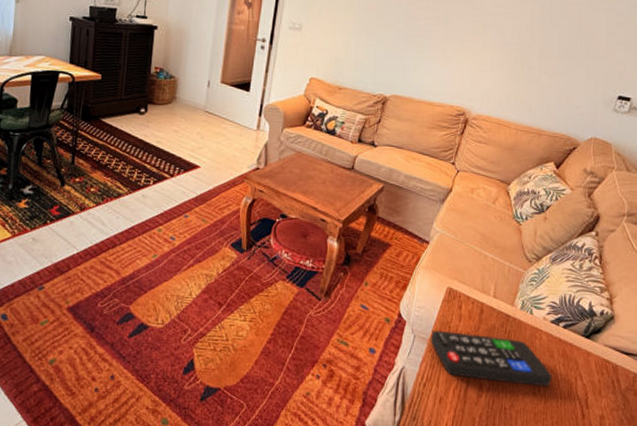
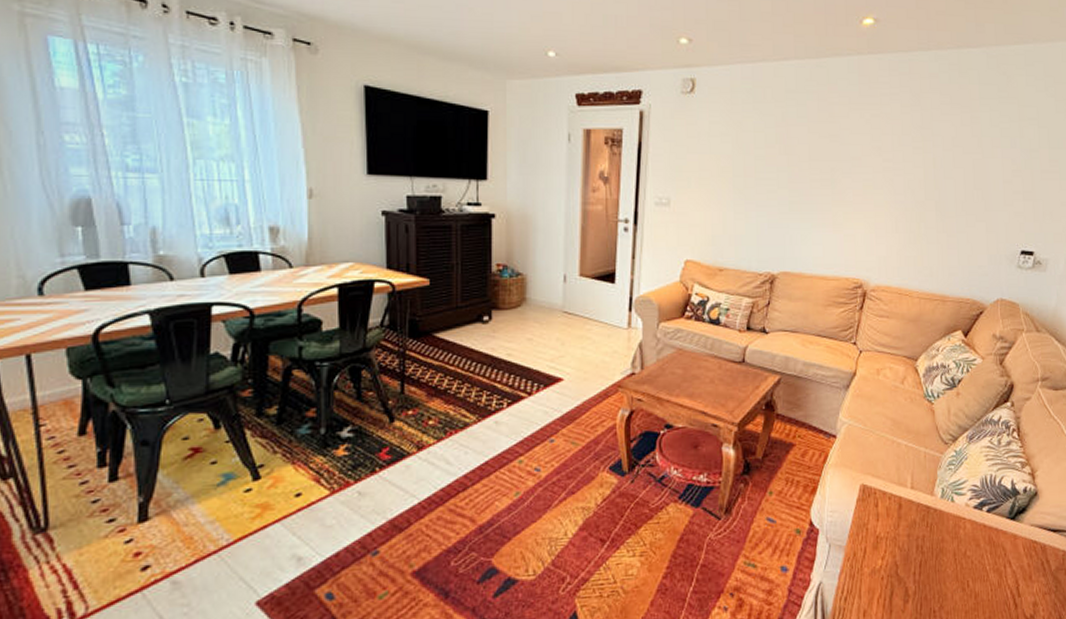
remote control: present [430,331,552,386] -> none [847,532,981,584]

